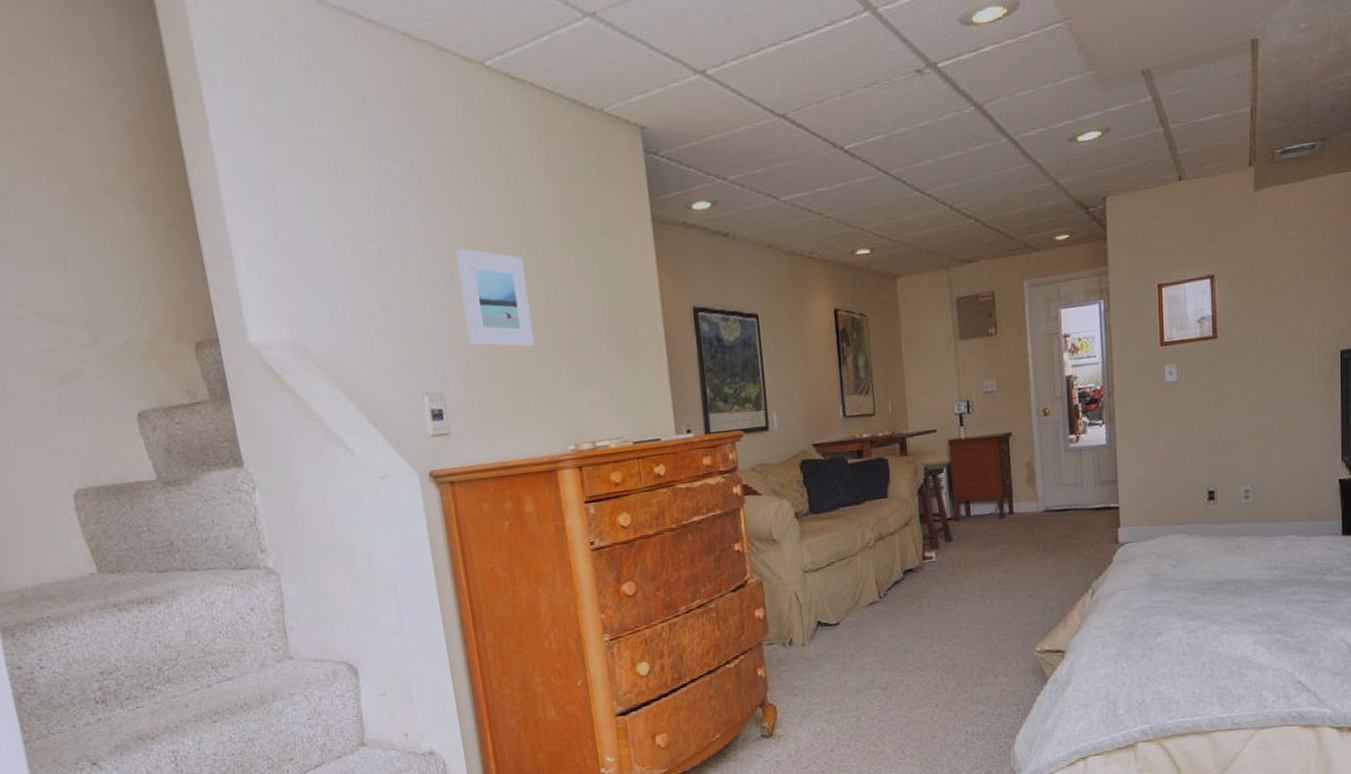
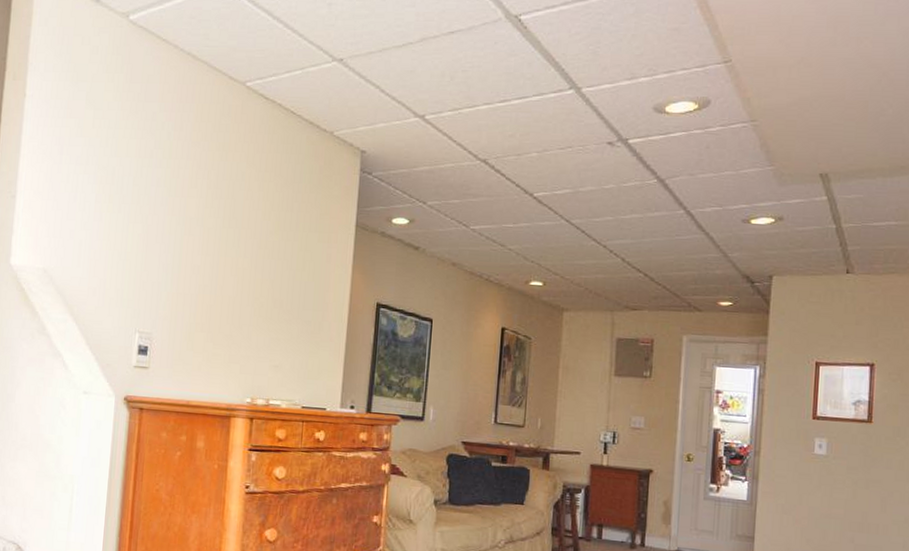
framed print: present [456,248,535,347] -> none [182,221,242,310]

